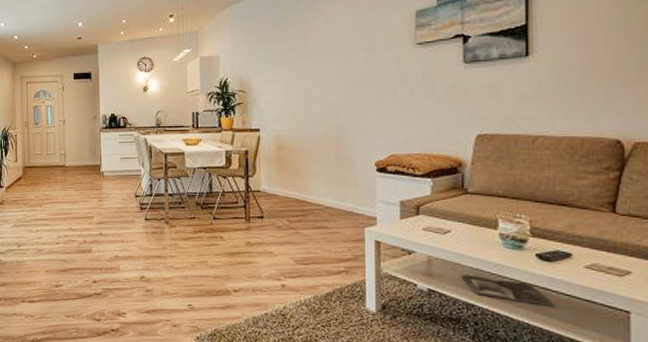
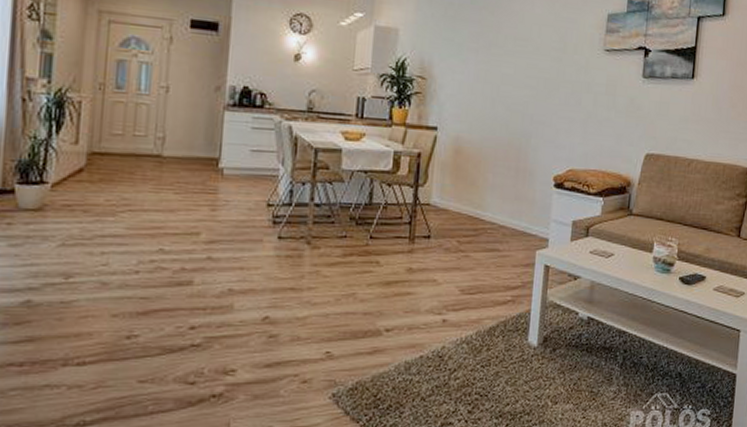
magazine: present [461,275,555,307] -> none [618,301,689,329]

